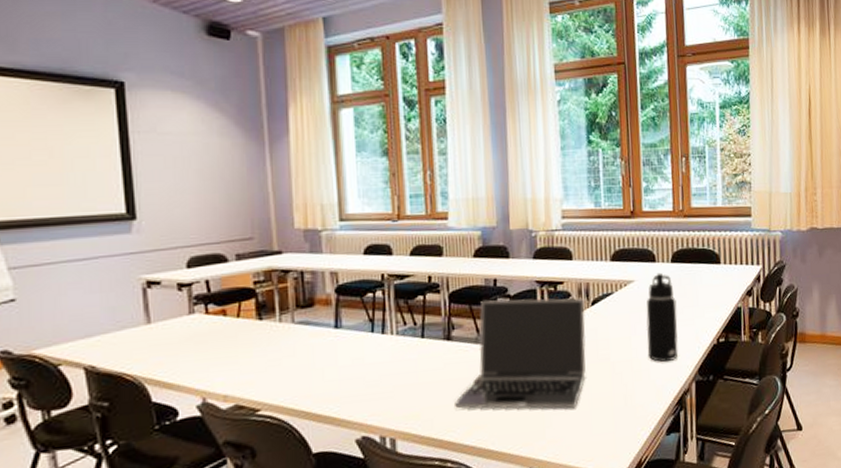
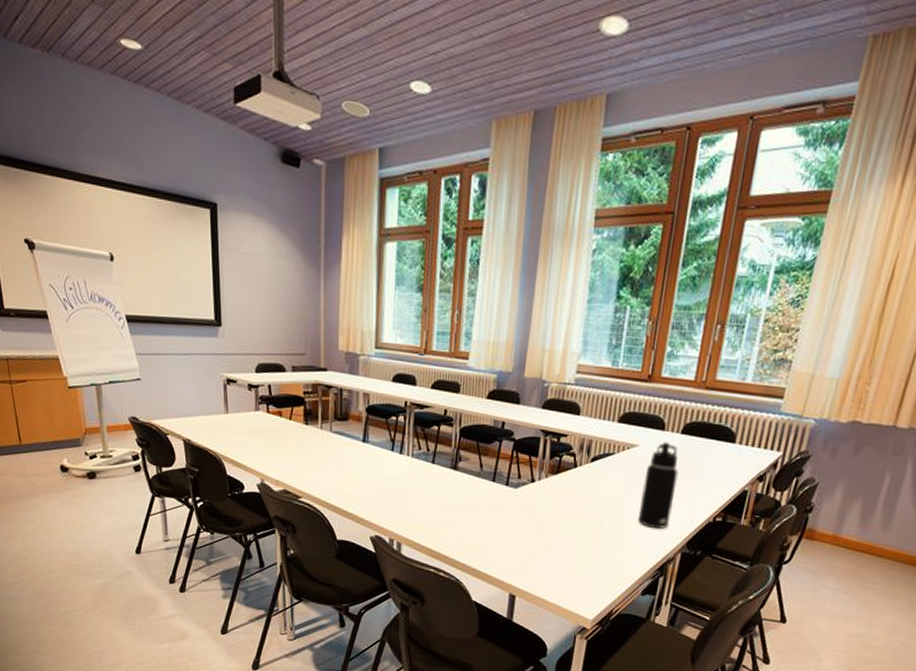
laptop: present [455,298,586,410] -> none [453,439,585,552]

